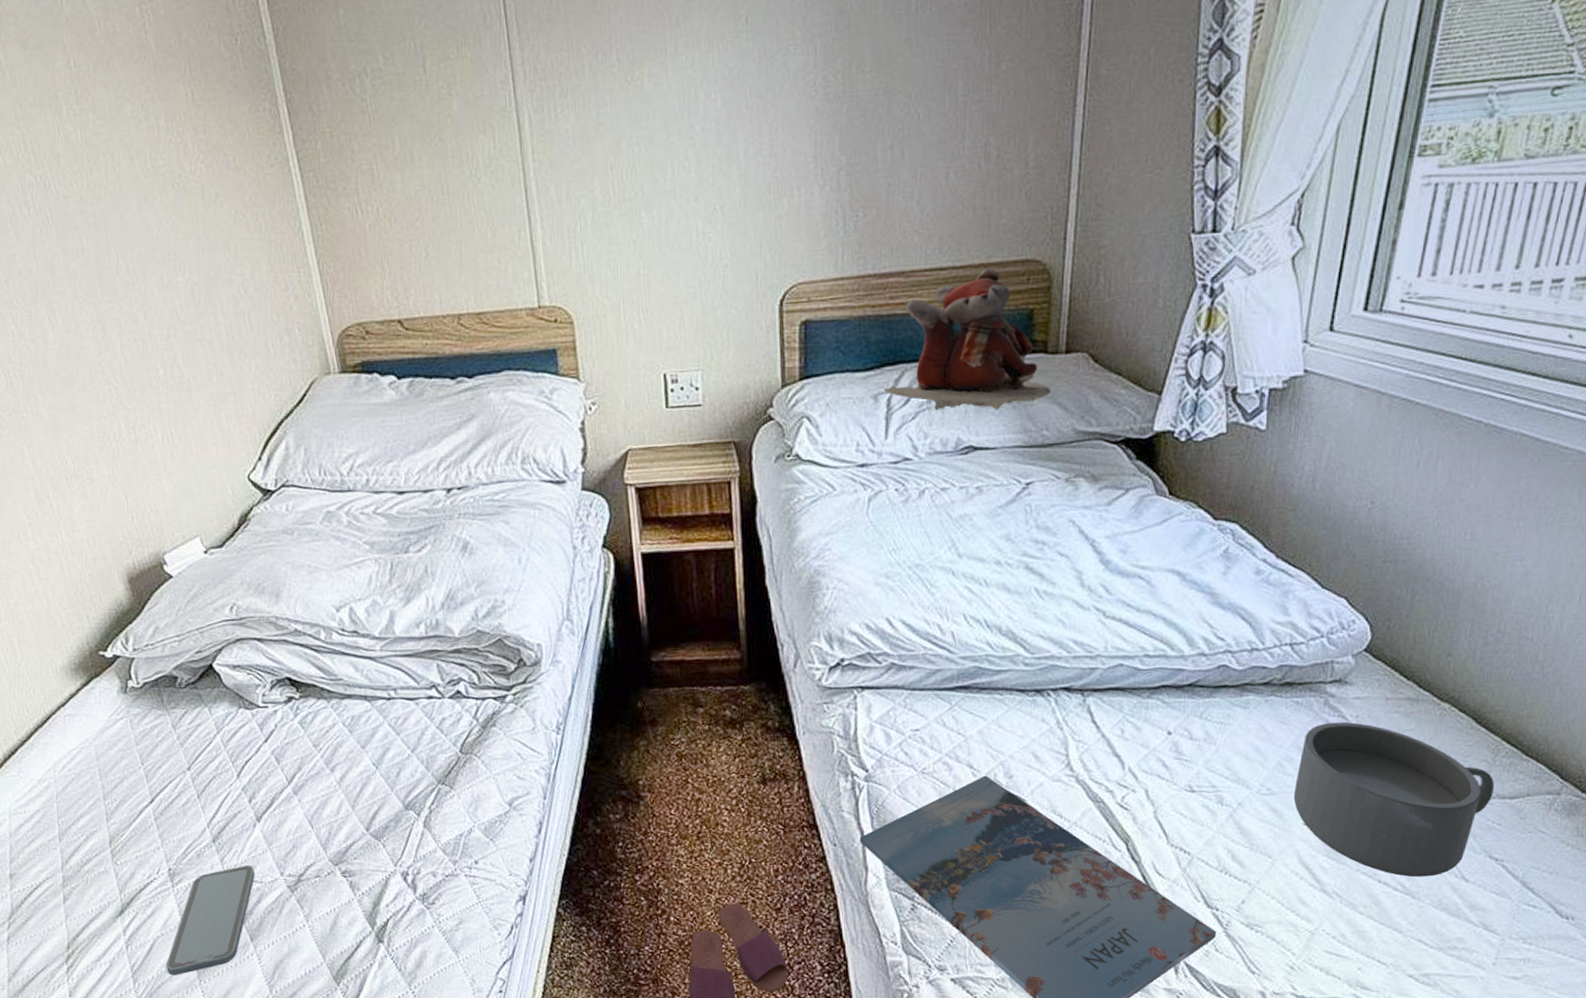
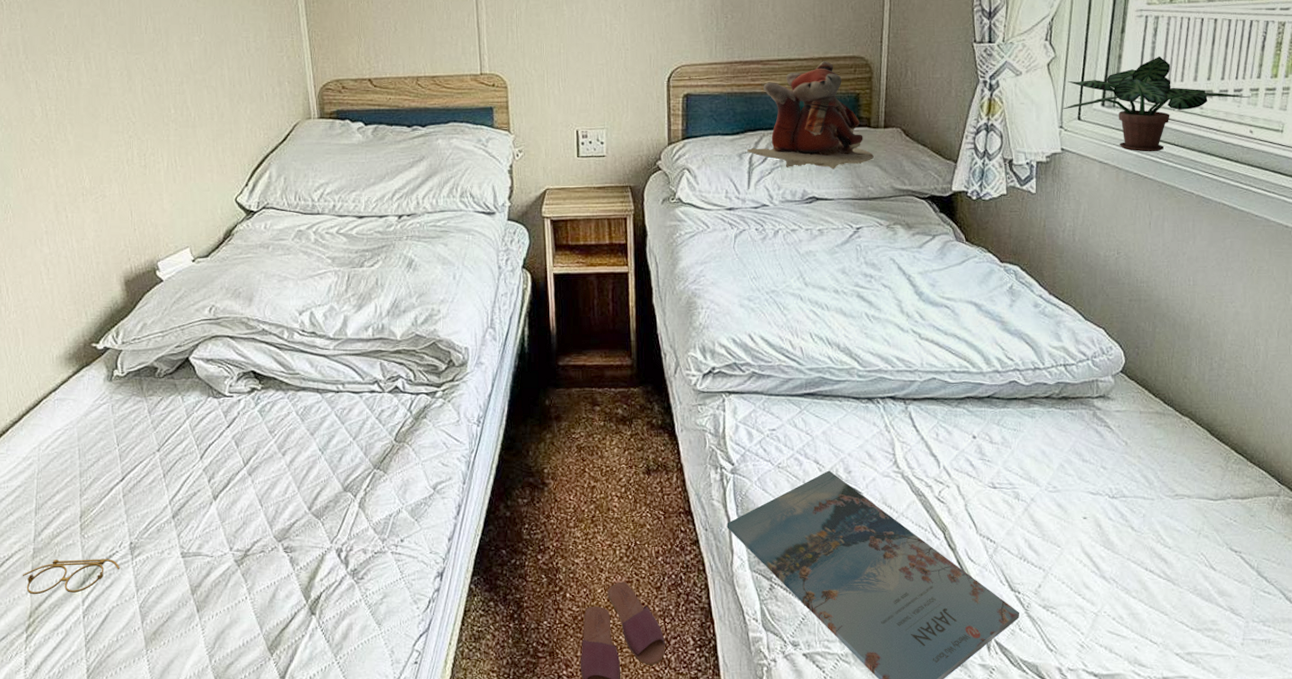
glasses: none [53,886,161,925] -> present [22,558,120,595]
smartphone: present [165,864,255,976] -> none [117,539,207,645]
cup: present [1293,721,1495,878] -> none [1074,431,1229,566]
potted plant: none [1308,238,1574,370] -> present [1062,55,1250,152]

